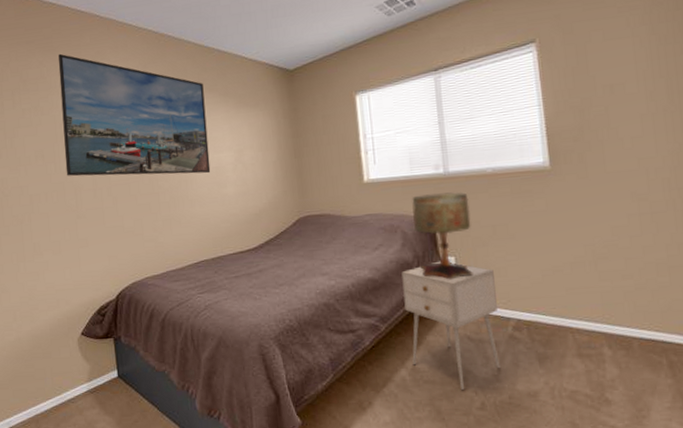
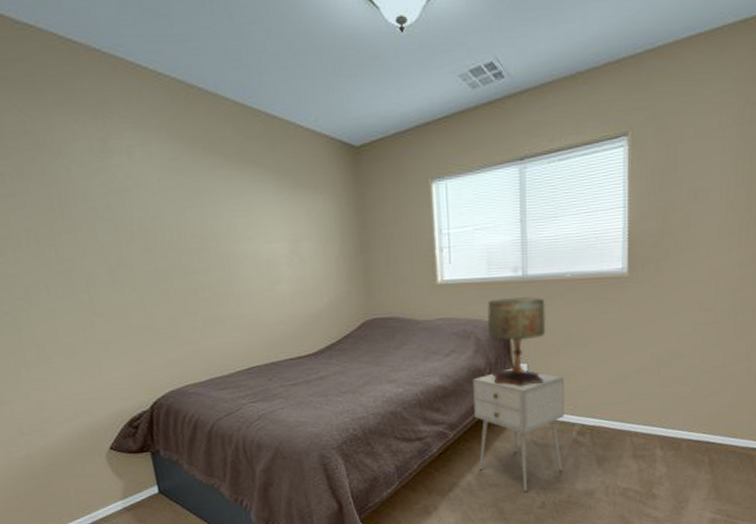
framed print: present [58,53,211,176] -> none [45,99,261,267]

